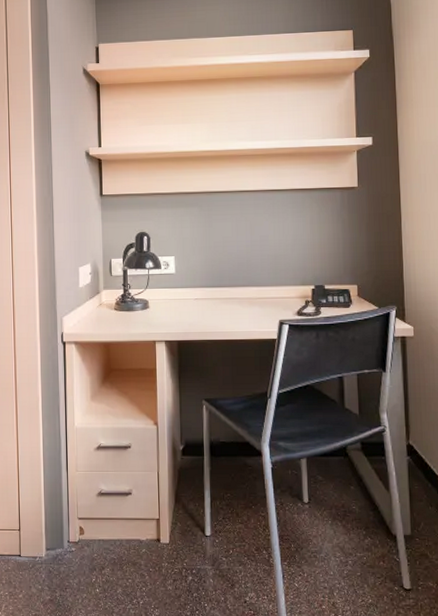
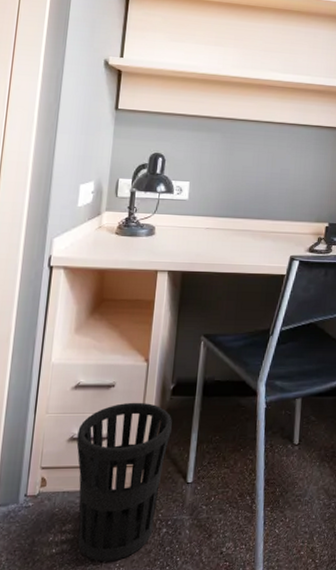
wastebasket: none [104,461,186,603] -> present [76,402,172,562]

